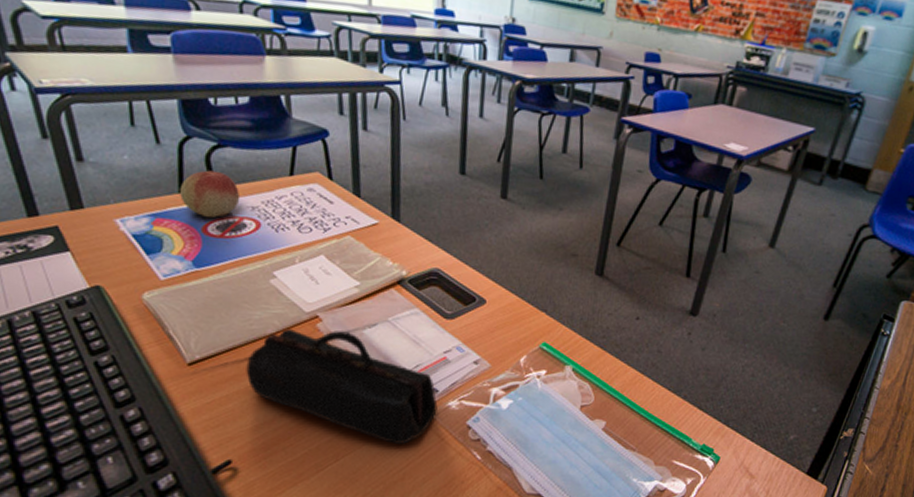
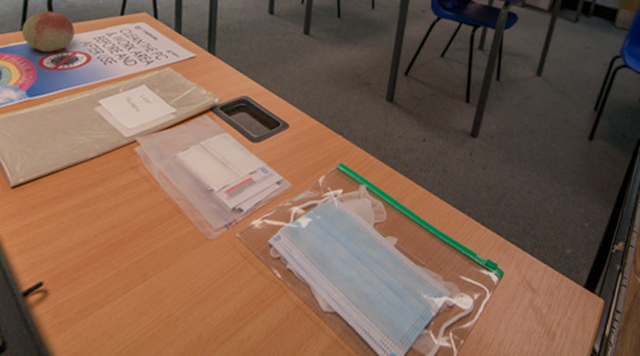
pencil case: present [246,329,438,444] -> none [65,153,242,263]

